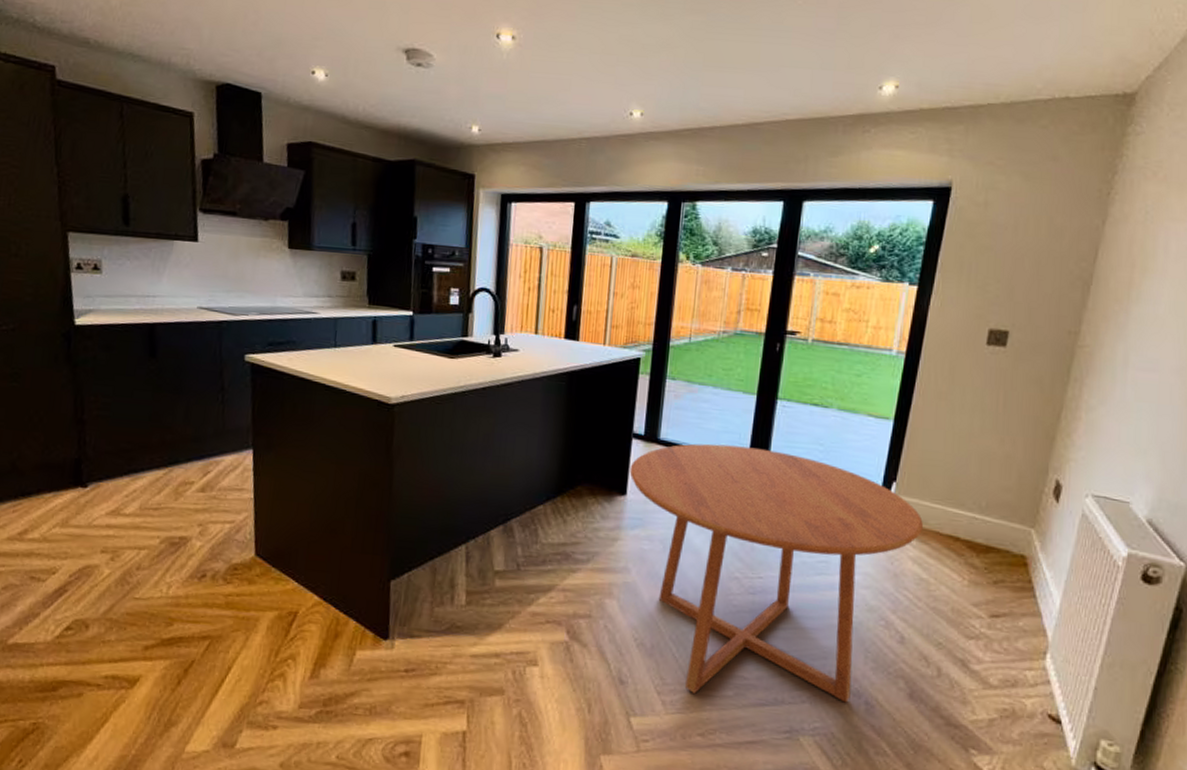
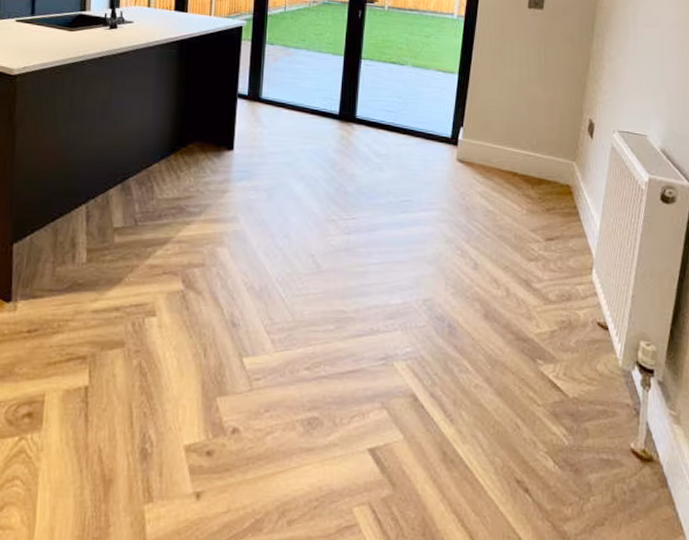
dining table: present [629,443,923,703] -> none [236,100,487,330]

